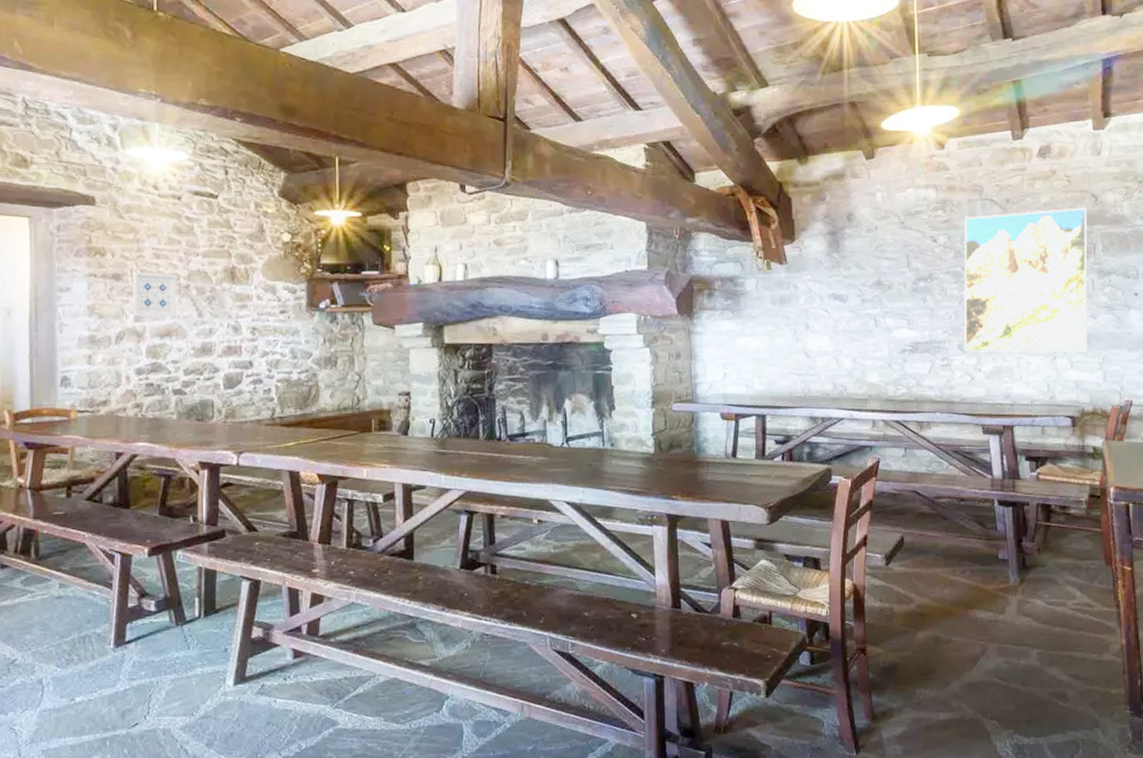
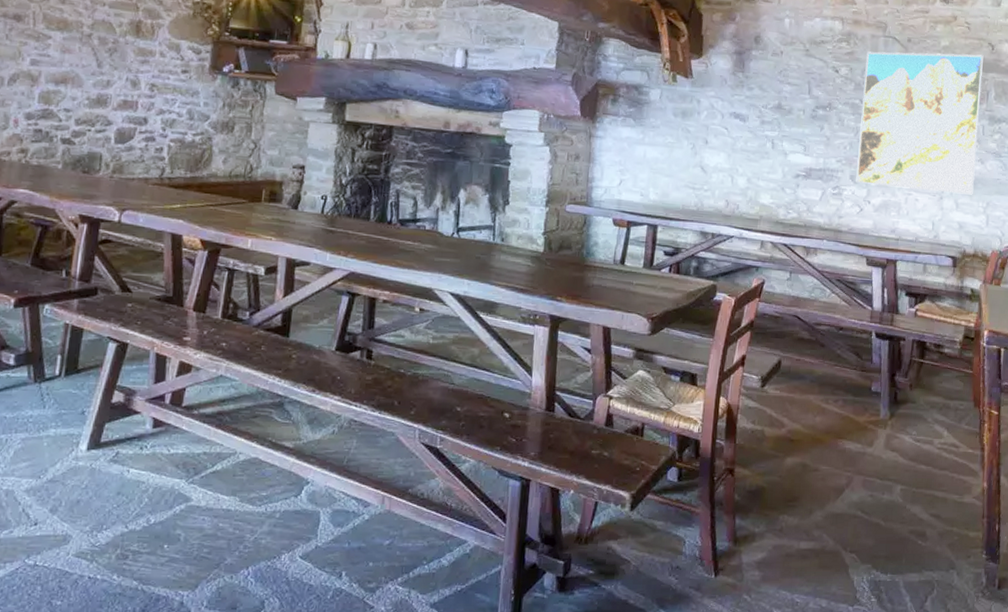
wall art: present [132,272,177,318] -> none [29,14,80,65]

